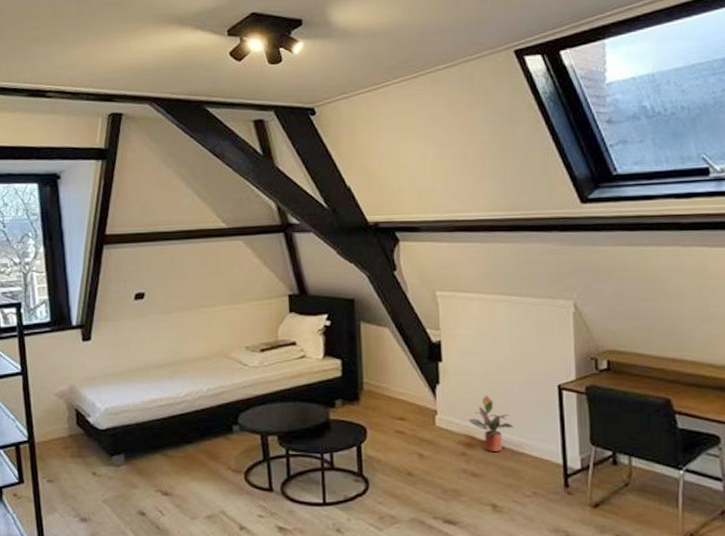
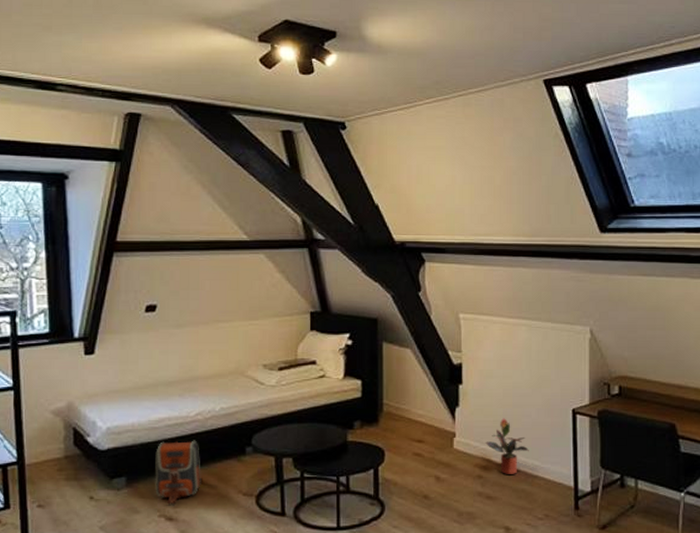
backpack: none [150,419,193,479] -> present [155,440,201,503]

